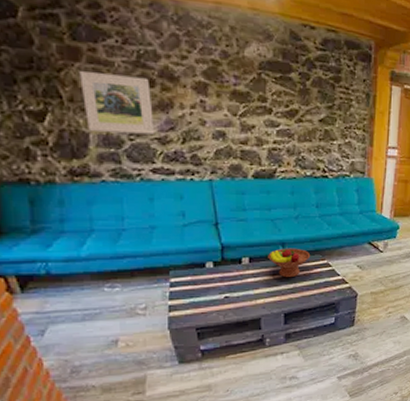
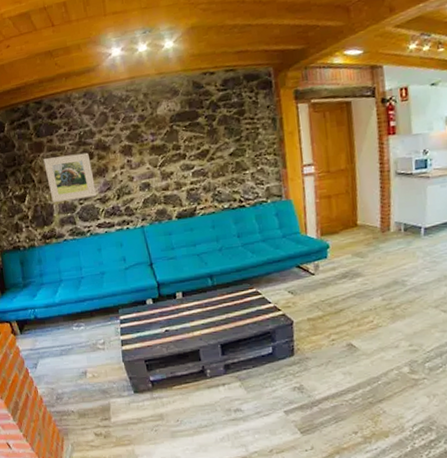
fruit bowl: present [268,248,311,278] -> none [198,279,239,309]

